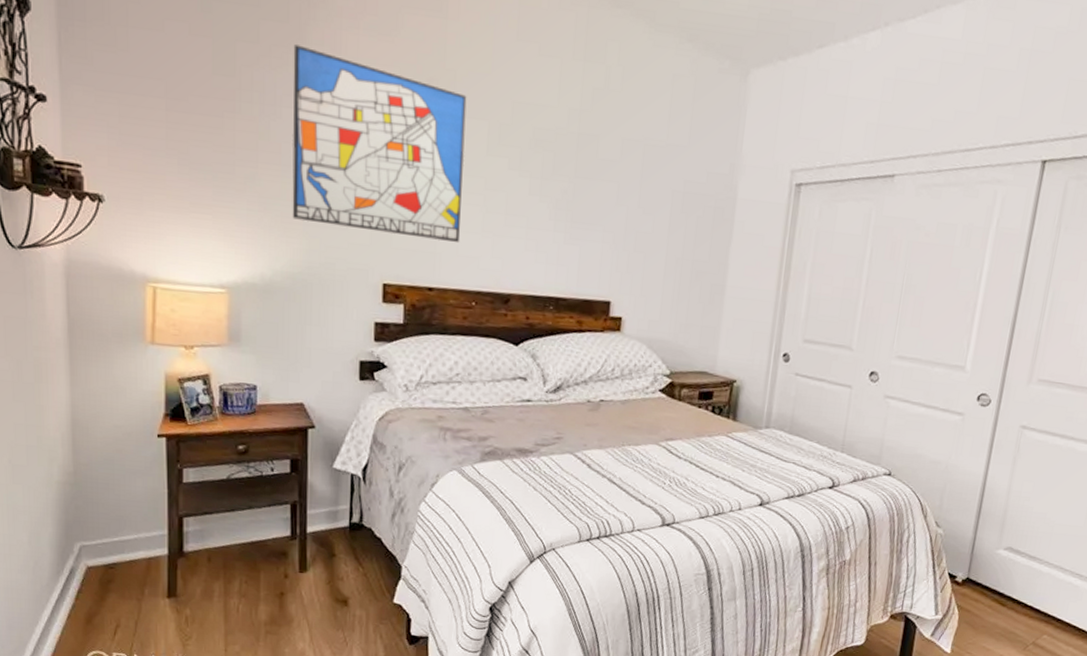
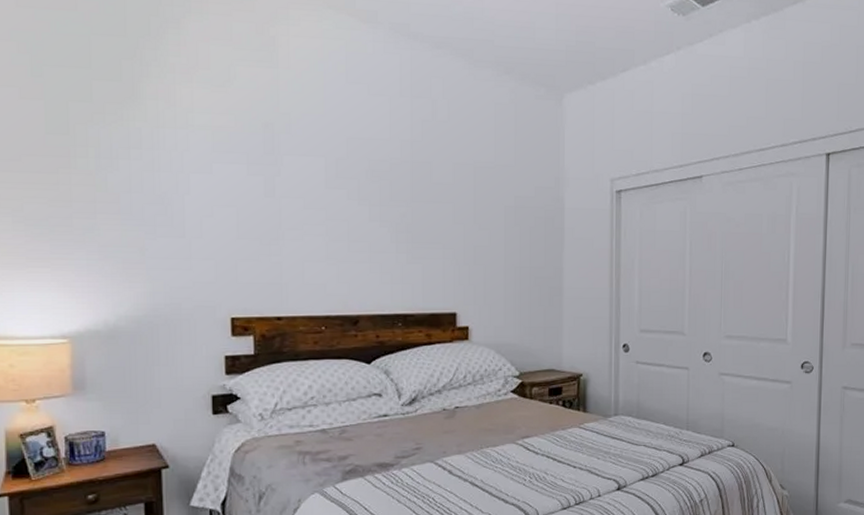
wall art: present [292,44,467,242] -> none [127,101,304,271]

